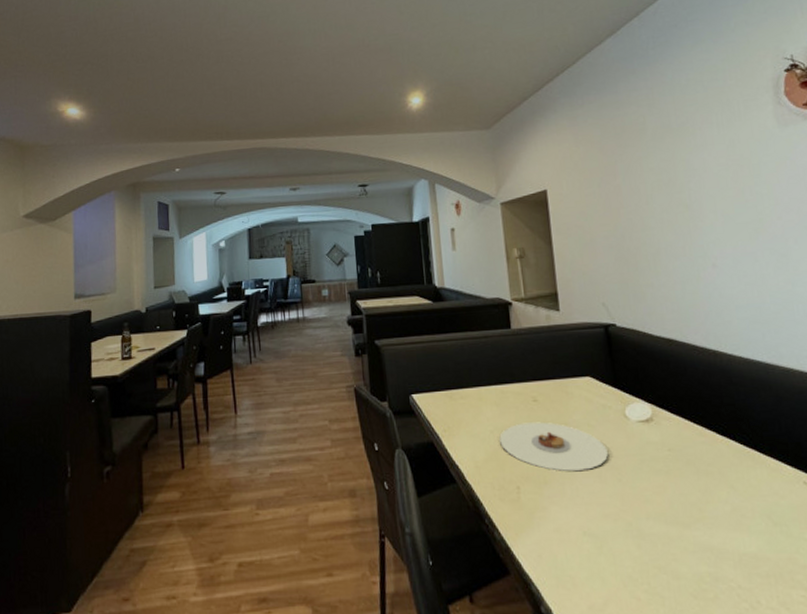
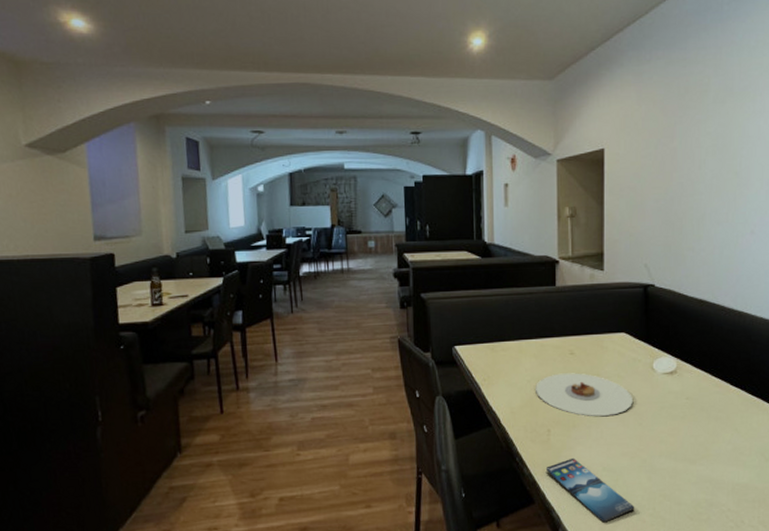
smartphone: none [518,519,626,600] -> present [545,457,635,523]

